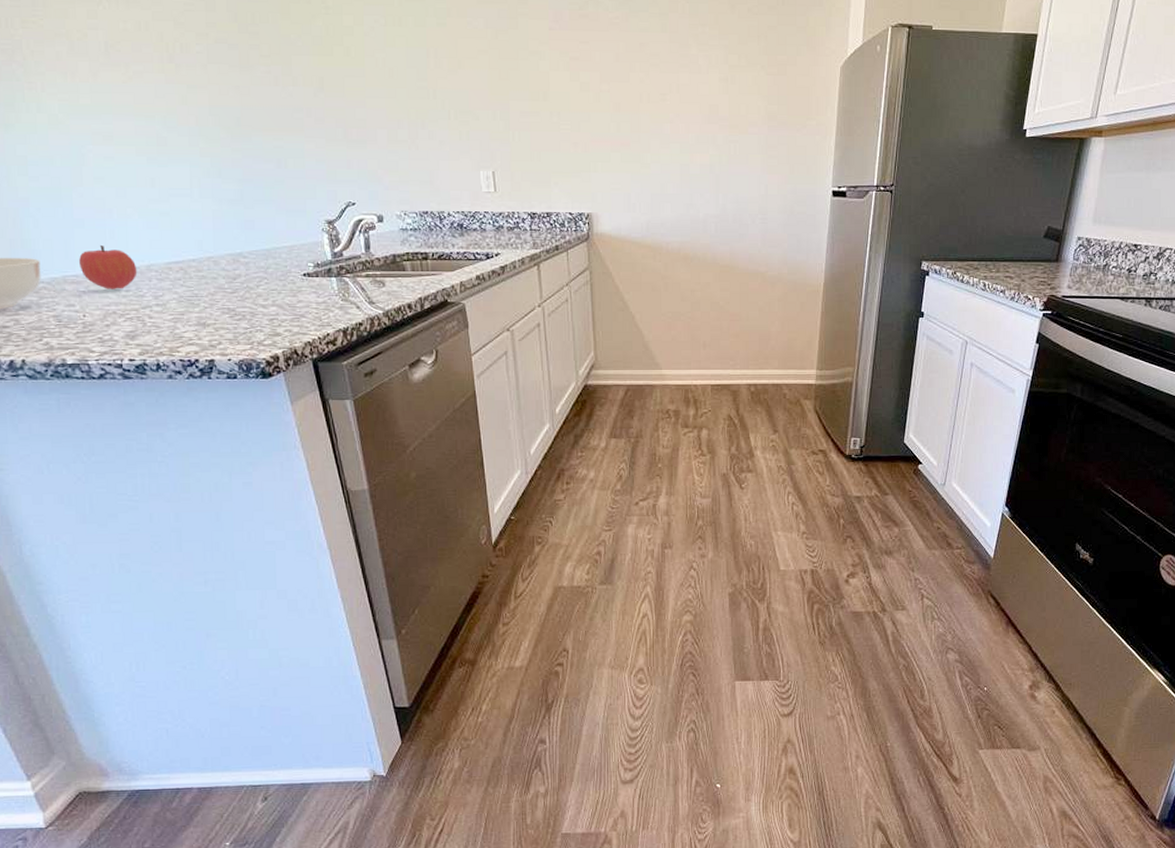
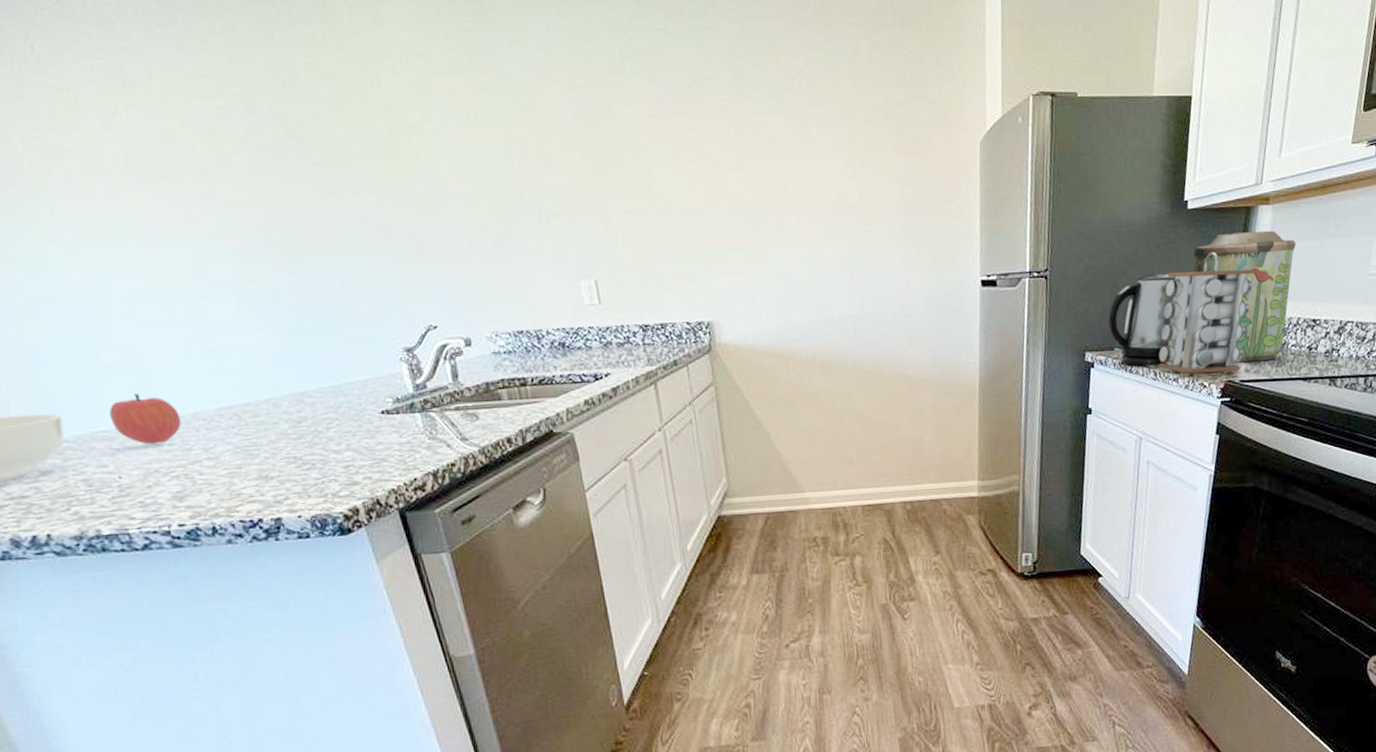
kettle: none [945,194,1009,278] -> present [1108,273,1175,367]
spice rack: none [988,177,1083,289] -> present [1158,251,1255,375]
canister: none [1026,160,1124,280] -> present [1192,230,1296,363]

